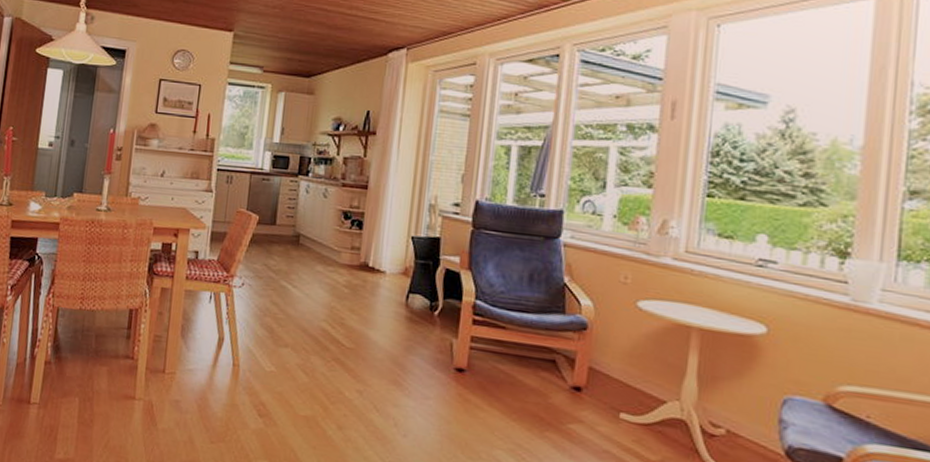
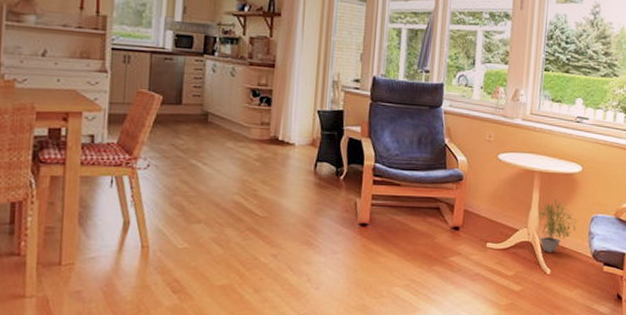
potted plant: none [694,365,758,440] -> present [537,198,577,252]

